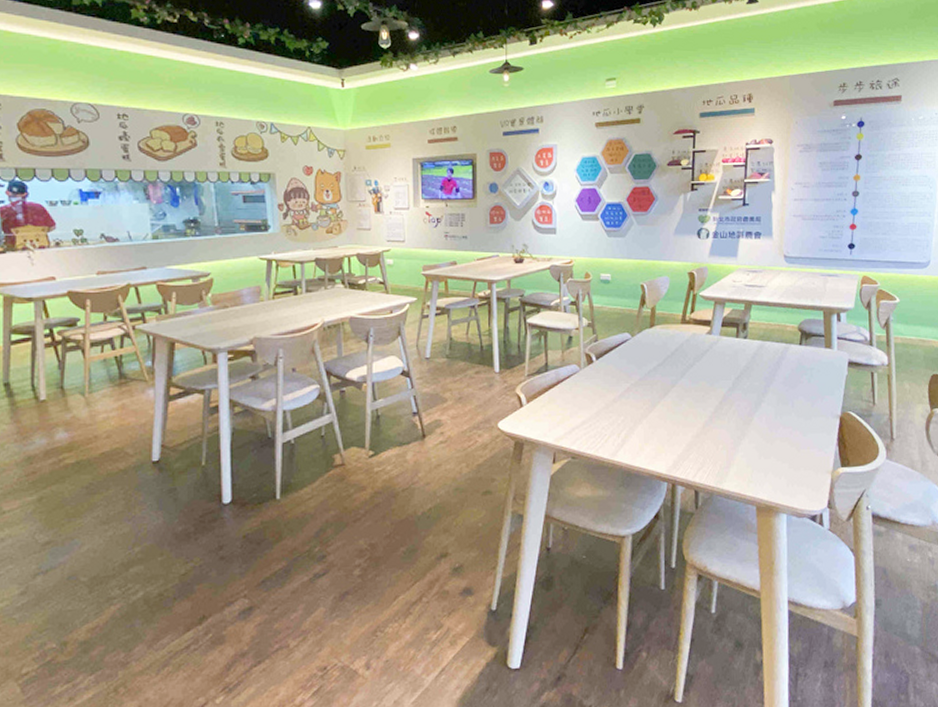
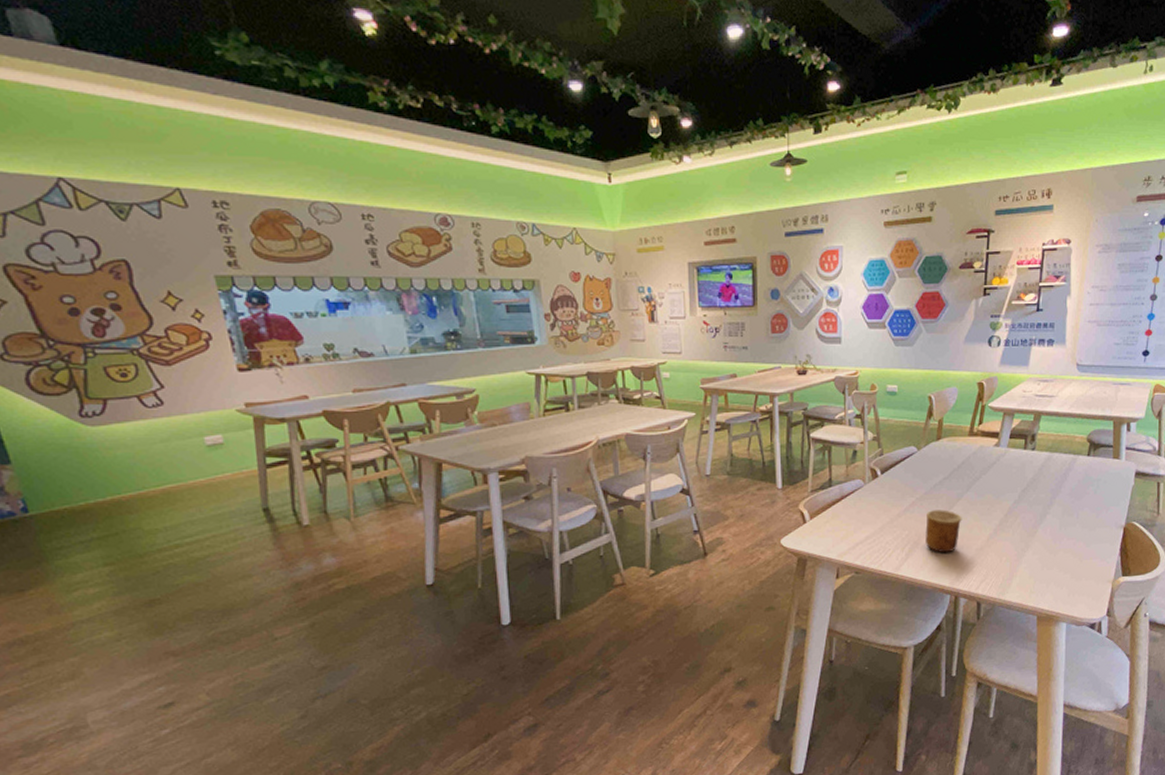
cup: none [641,396,677,440] -> present [925,509,962,553]

